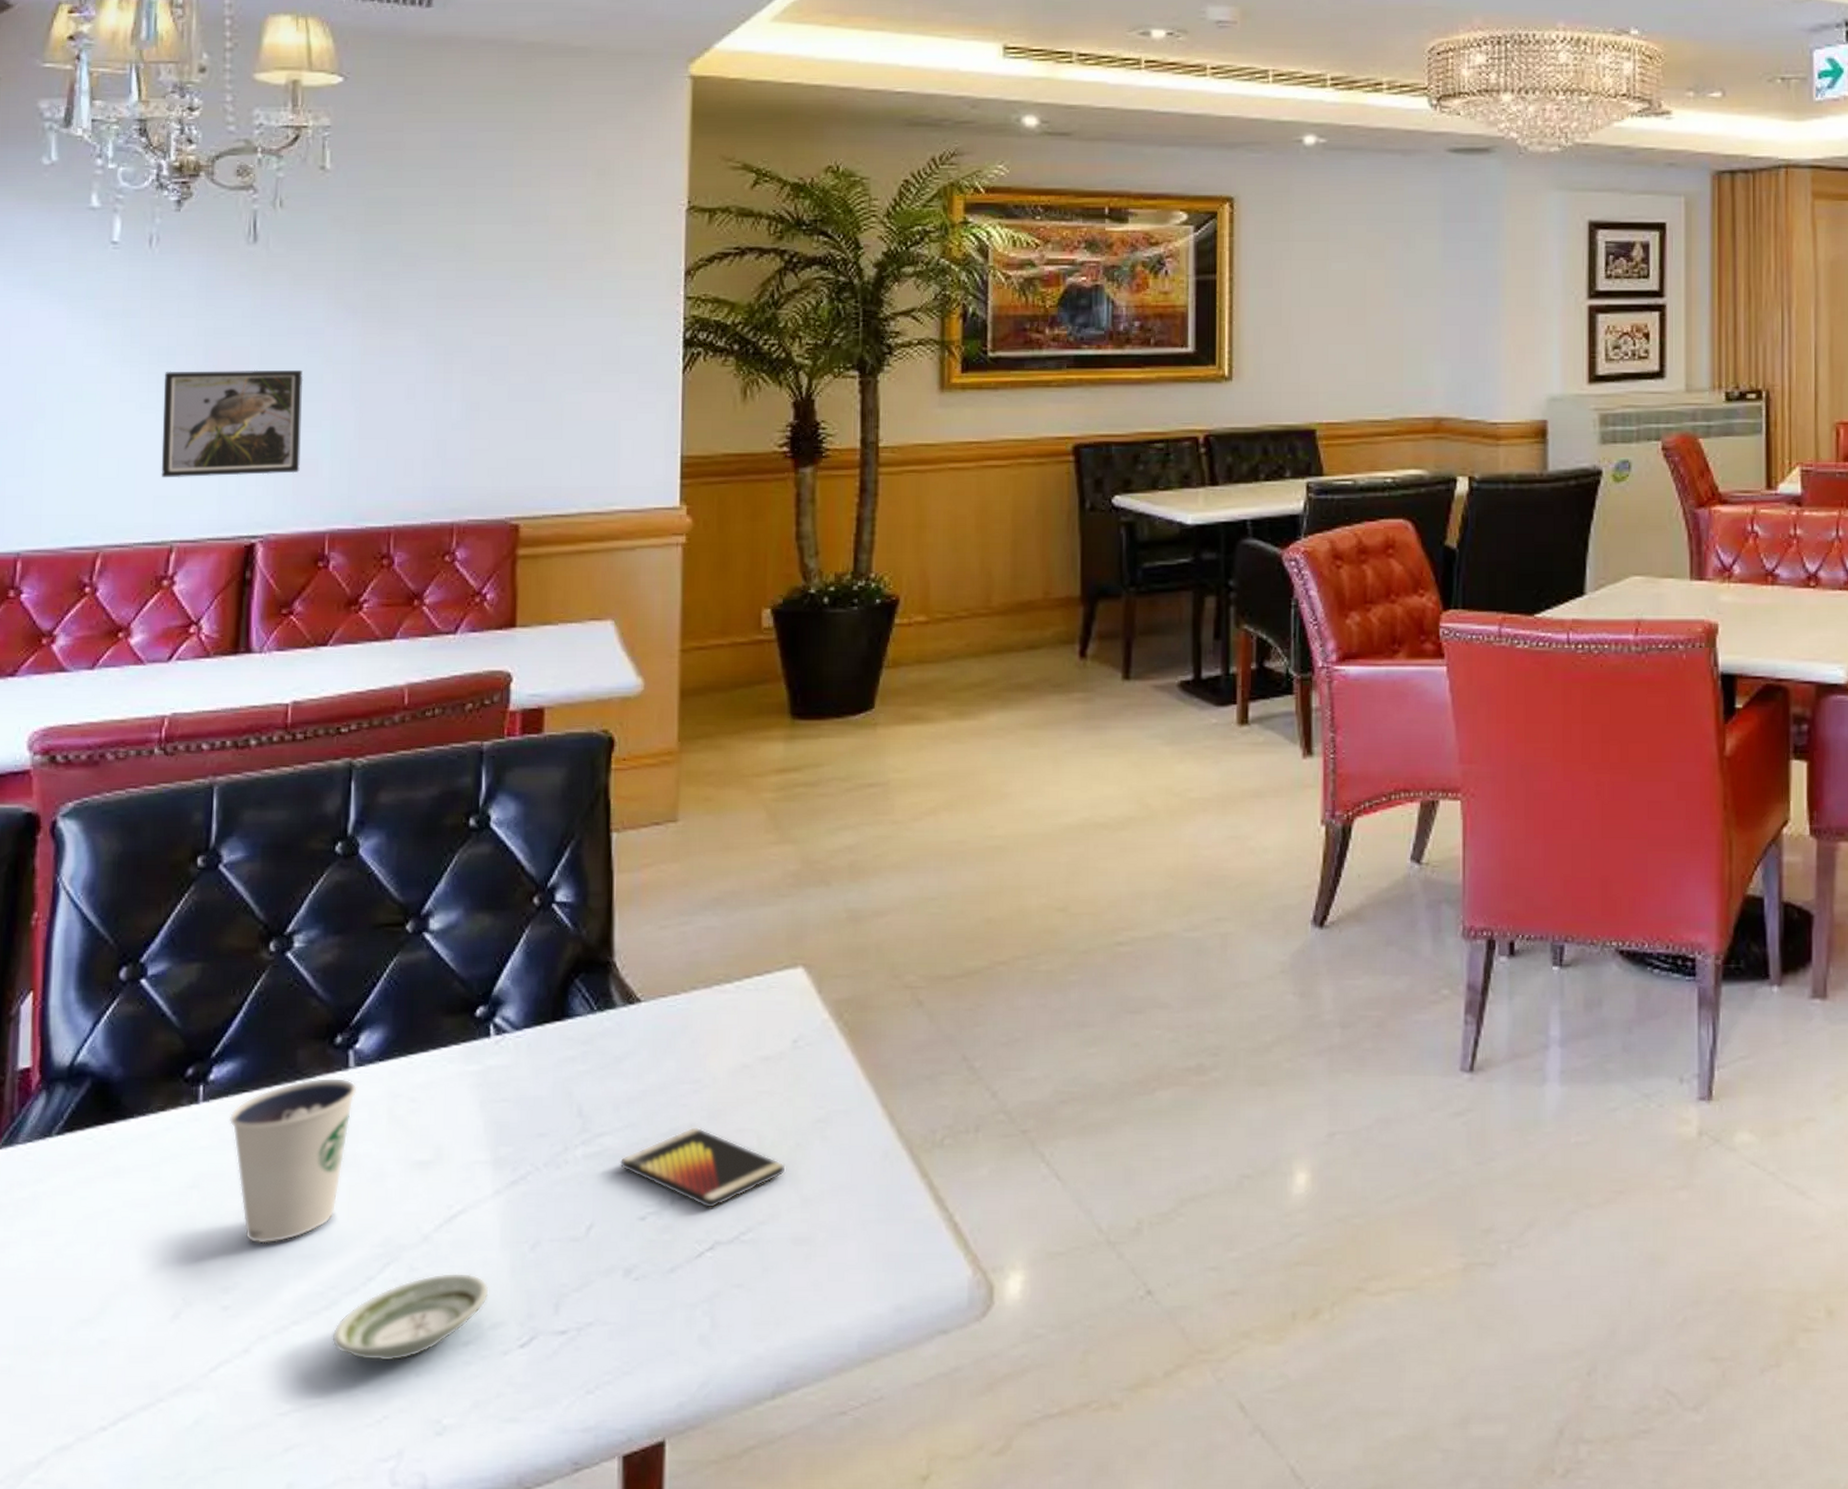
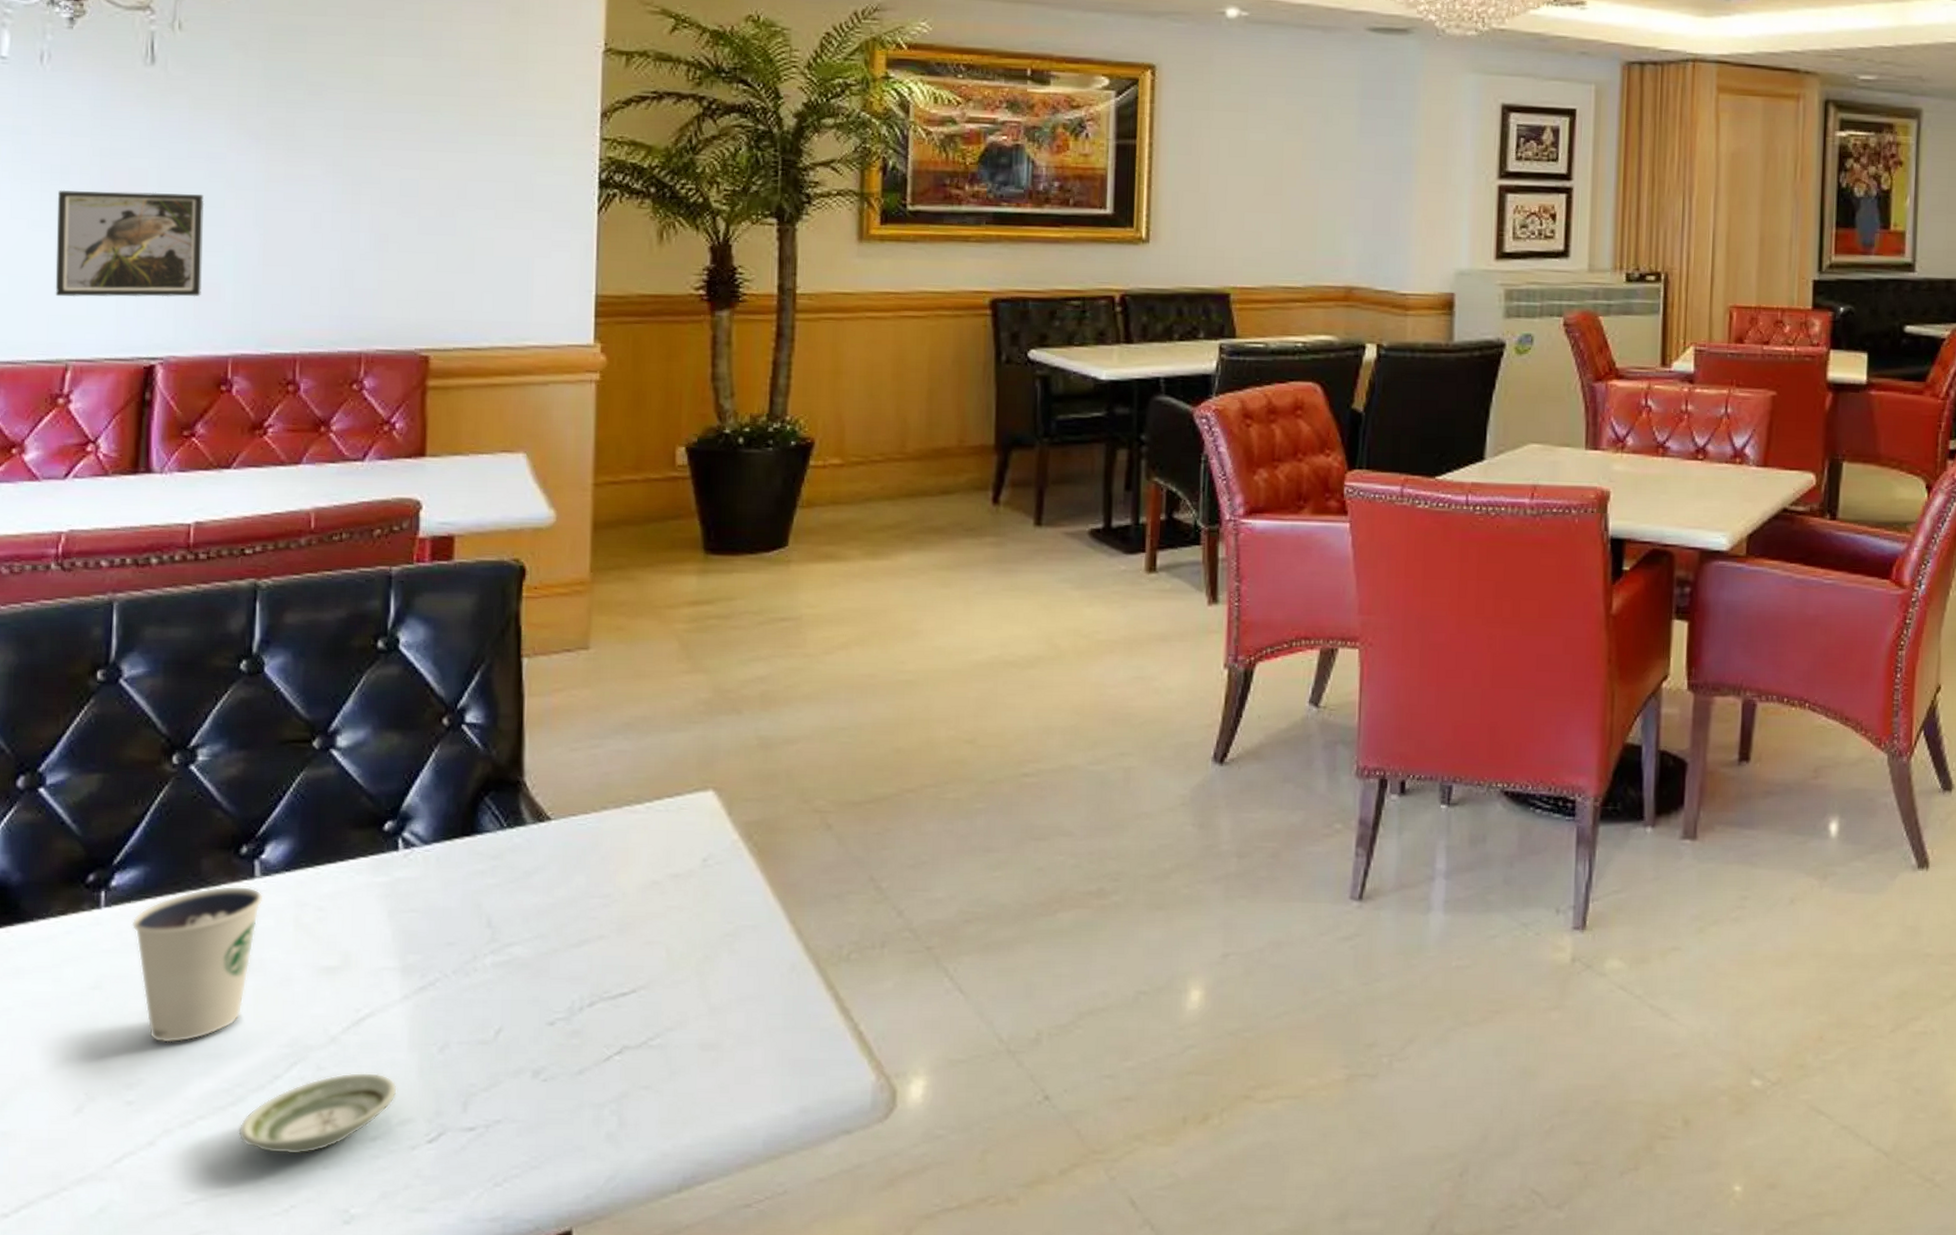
smartphone: present [619,1127,786,1209] -> none [528,939,694,1016]

